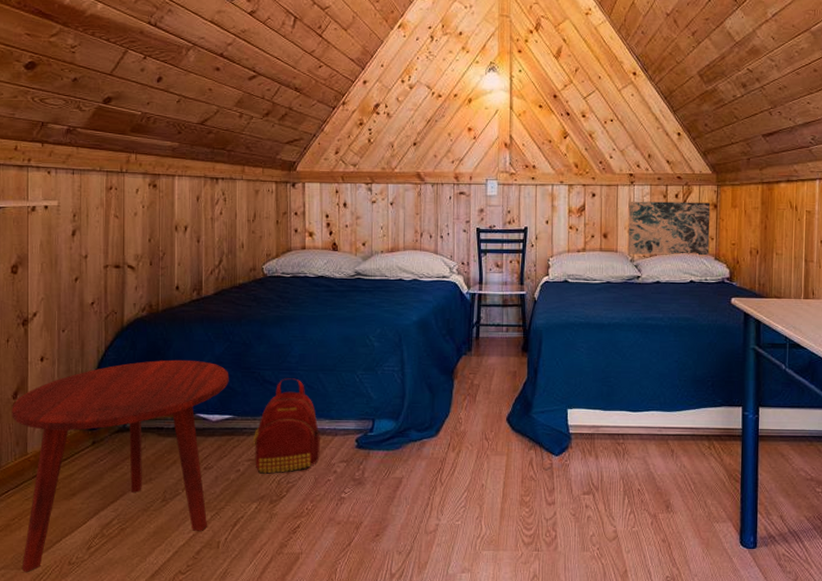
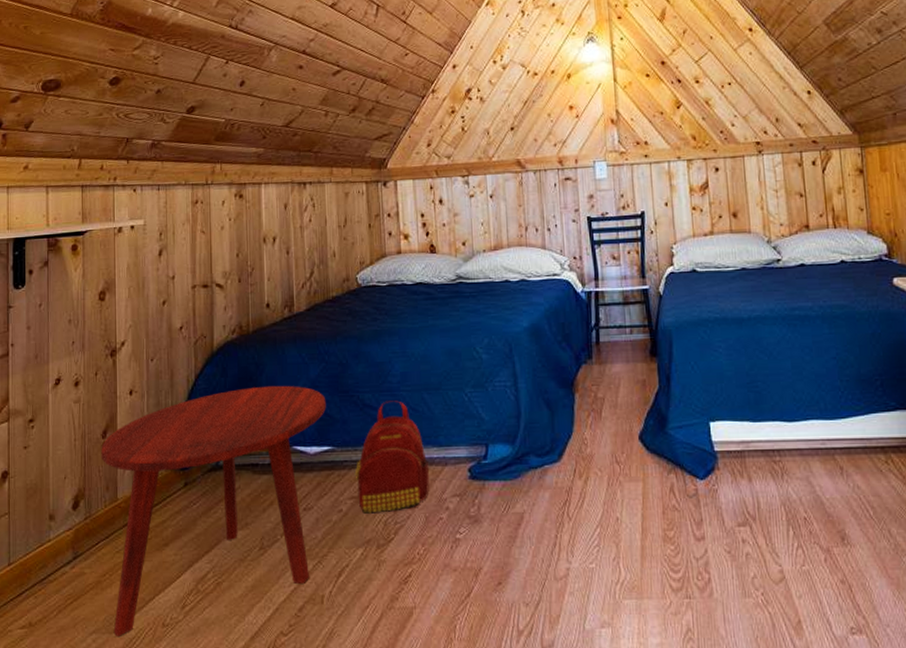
wall art: present [628,201,711,256] -> none [758,167,860,235]

